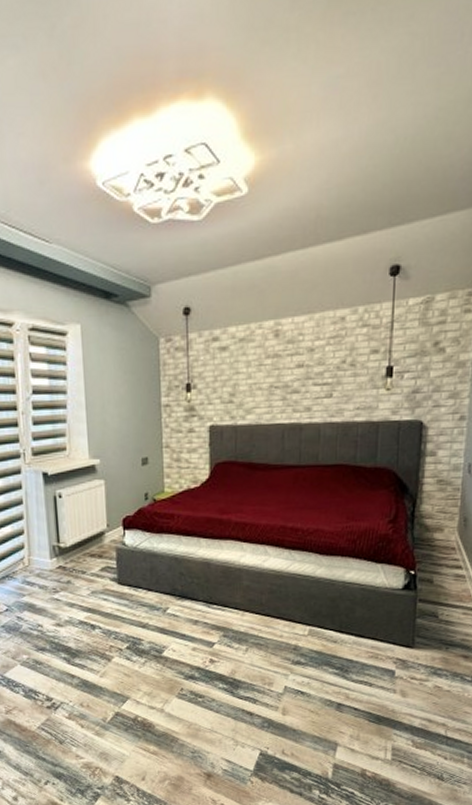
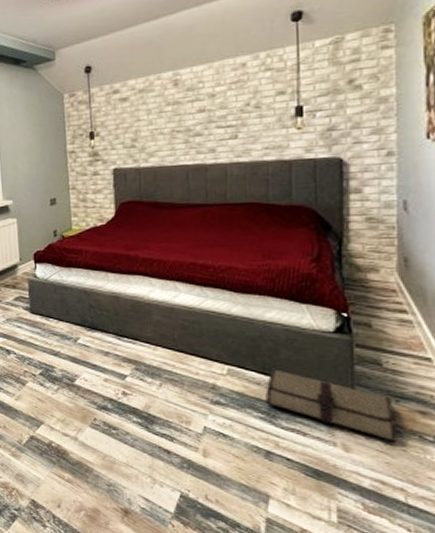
tool roll: none [340,627,445,685] -> present [265,369,398,443]

